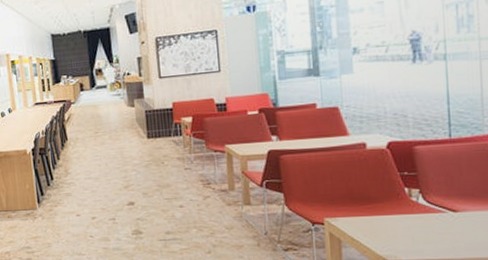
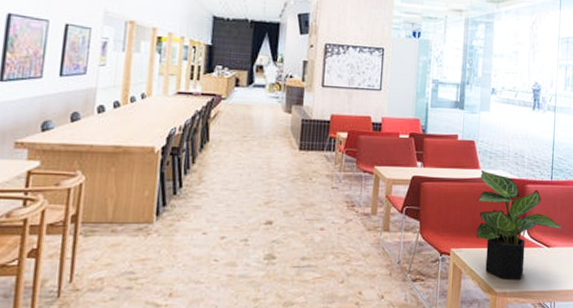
potted plant: none [350,136,474,248] -> present [476,170,563,279]

